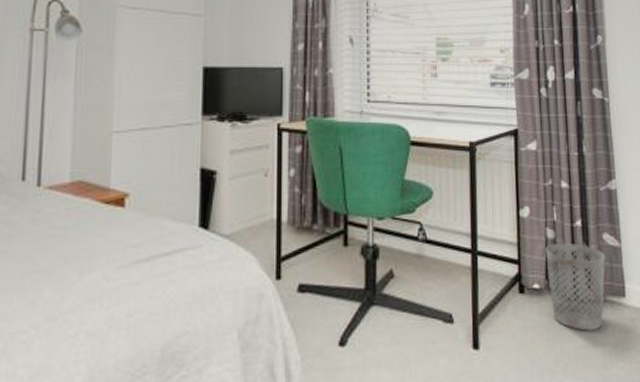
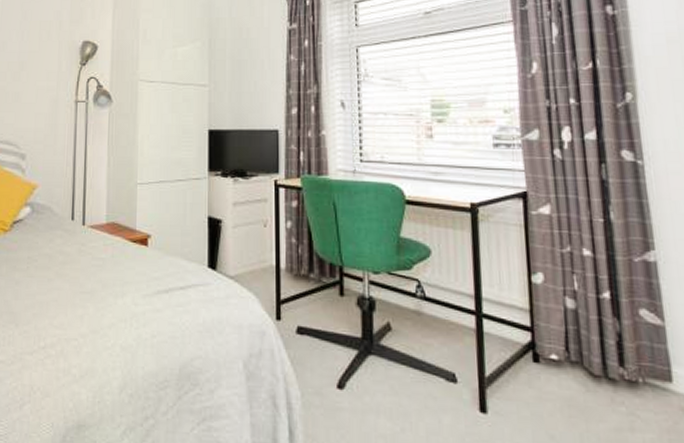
wastebasket: present [545,243,606,331] -> none [564,314,644,414]

